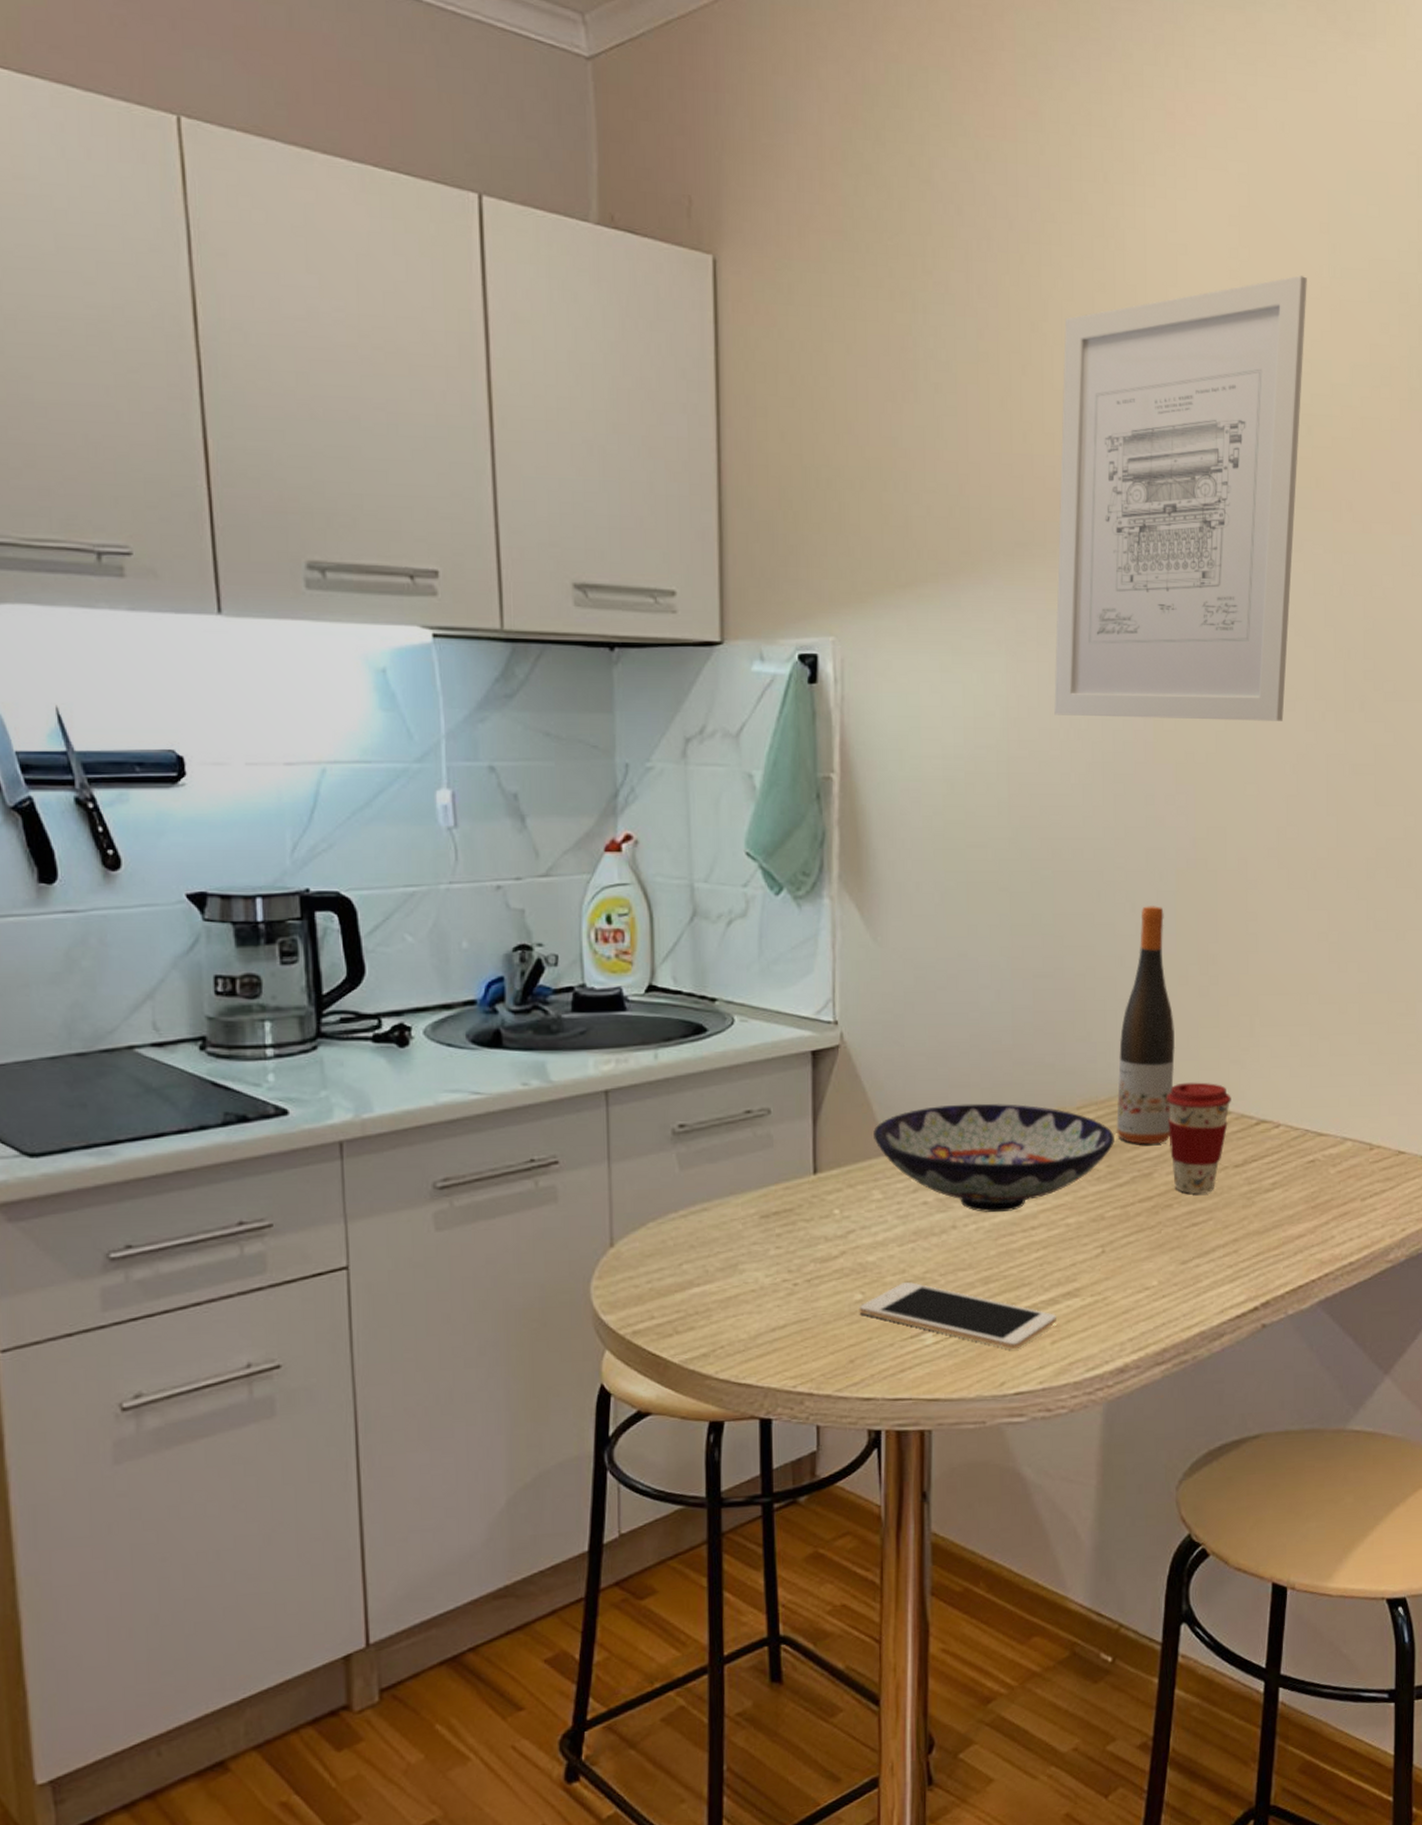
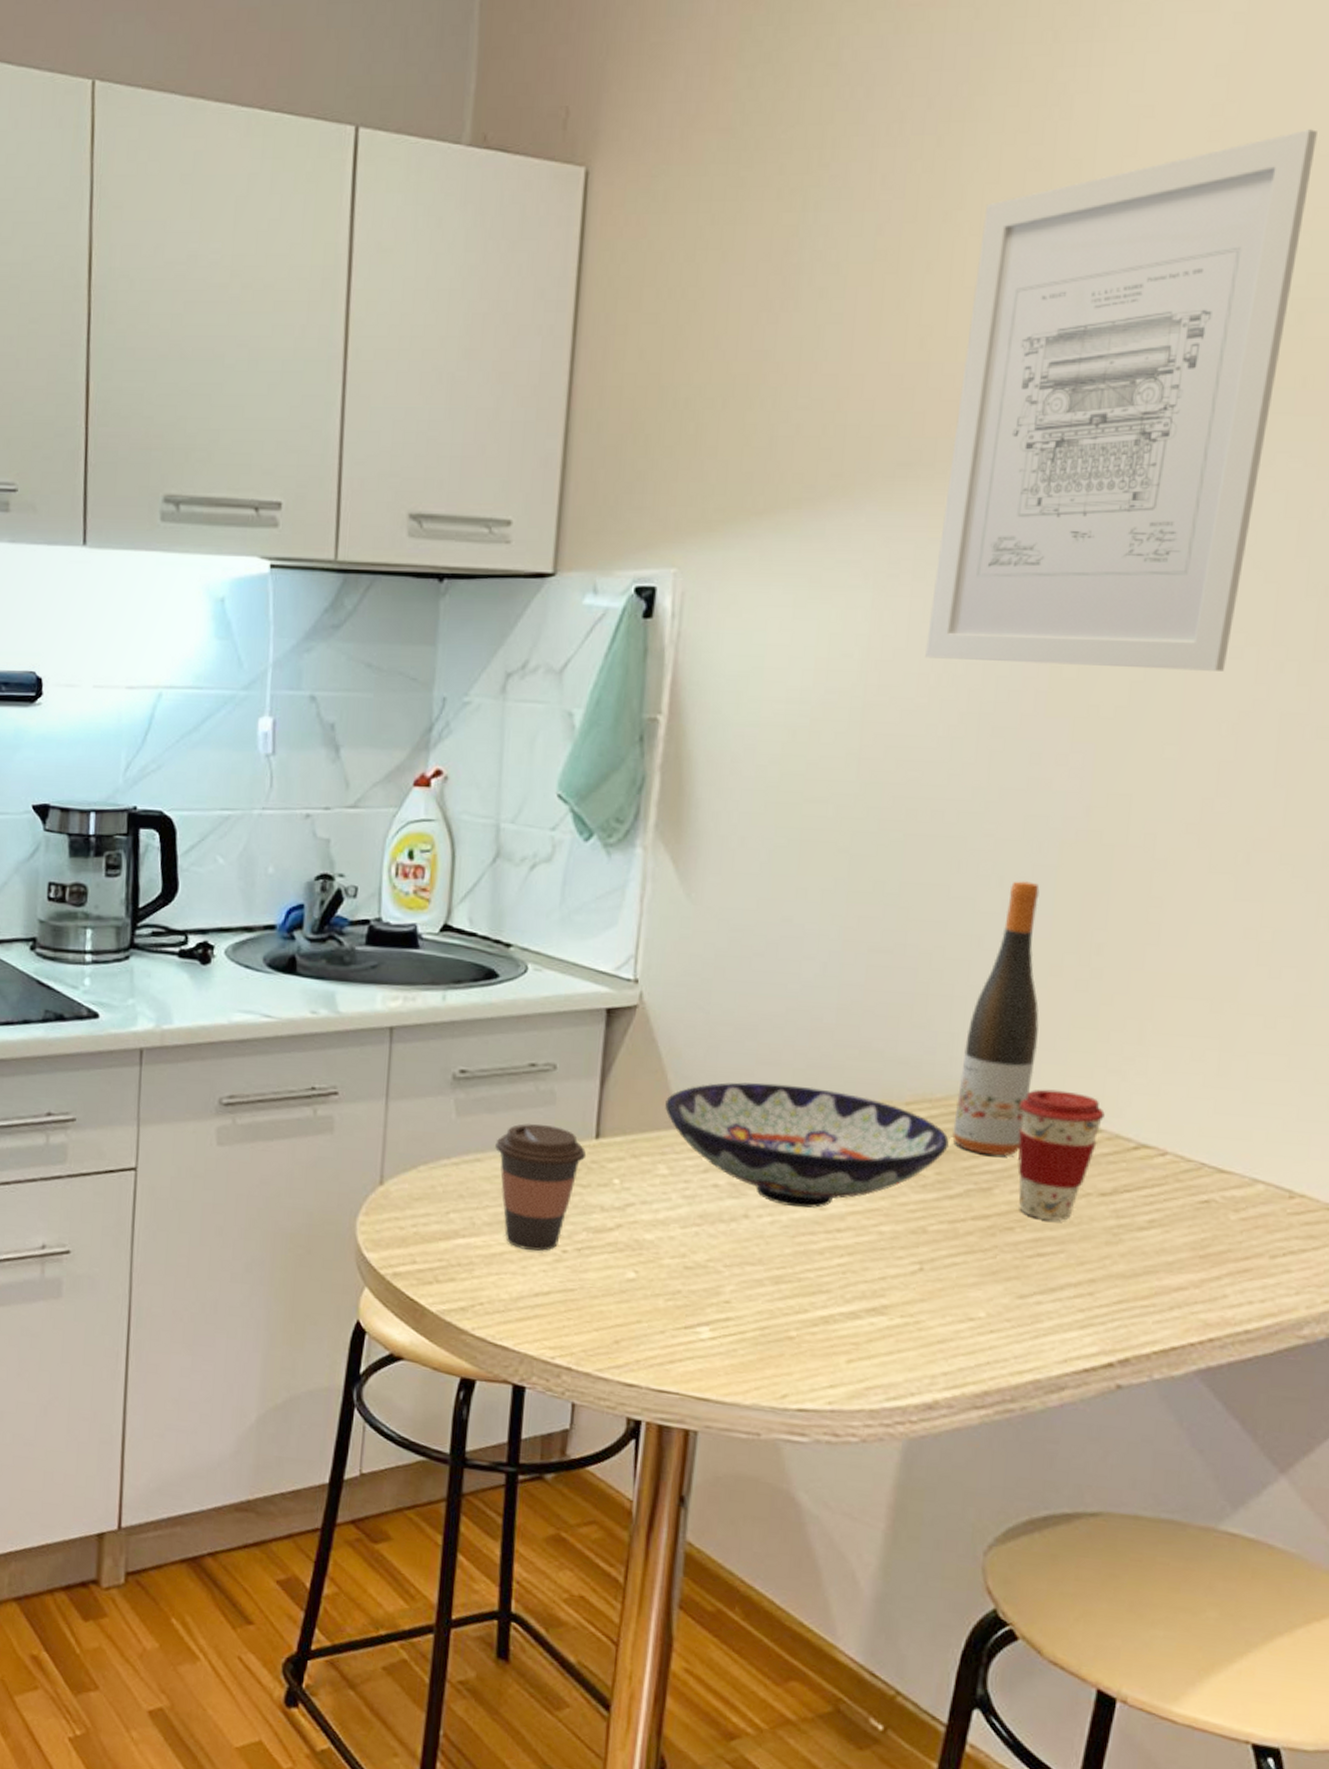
coffee cup: none [720,1167,807,1289] -> present [495,1123,587,1251]
cell phone: present [859,1281,1056,1350] -> none [630,1267,856,1362]

